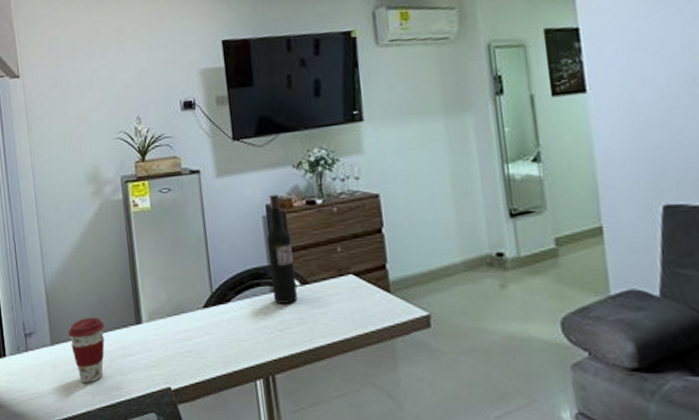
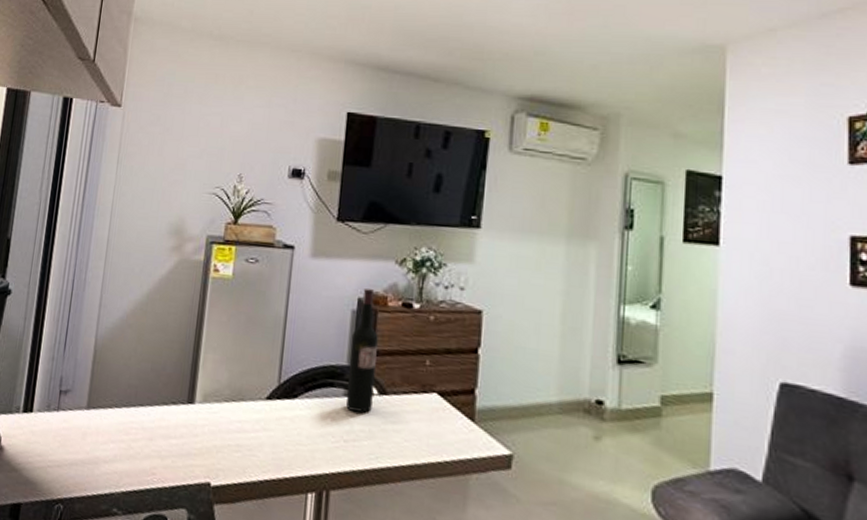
coffee cup: present [68,317,105,383] -> none [108,385,153,461]

